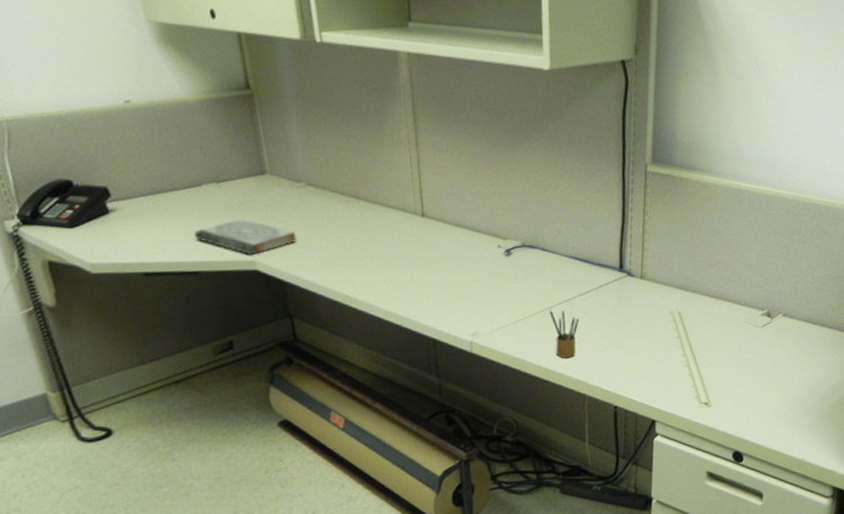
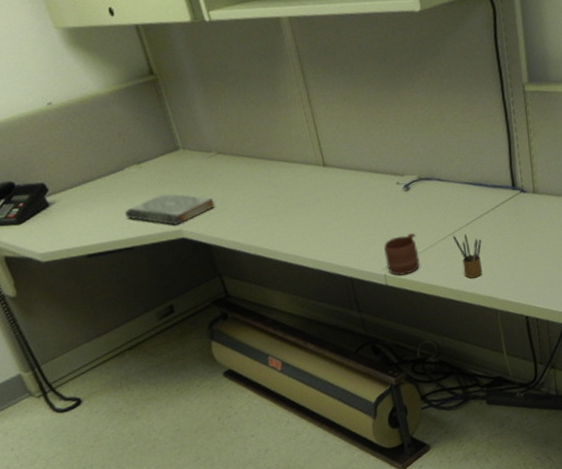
mug: none [473,301,511,345] -> present [384,232,420,276]

